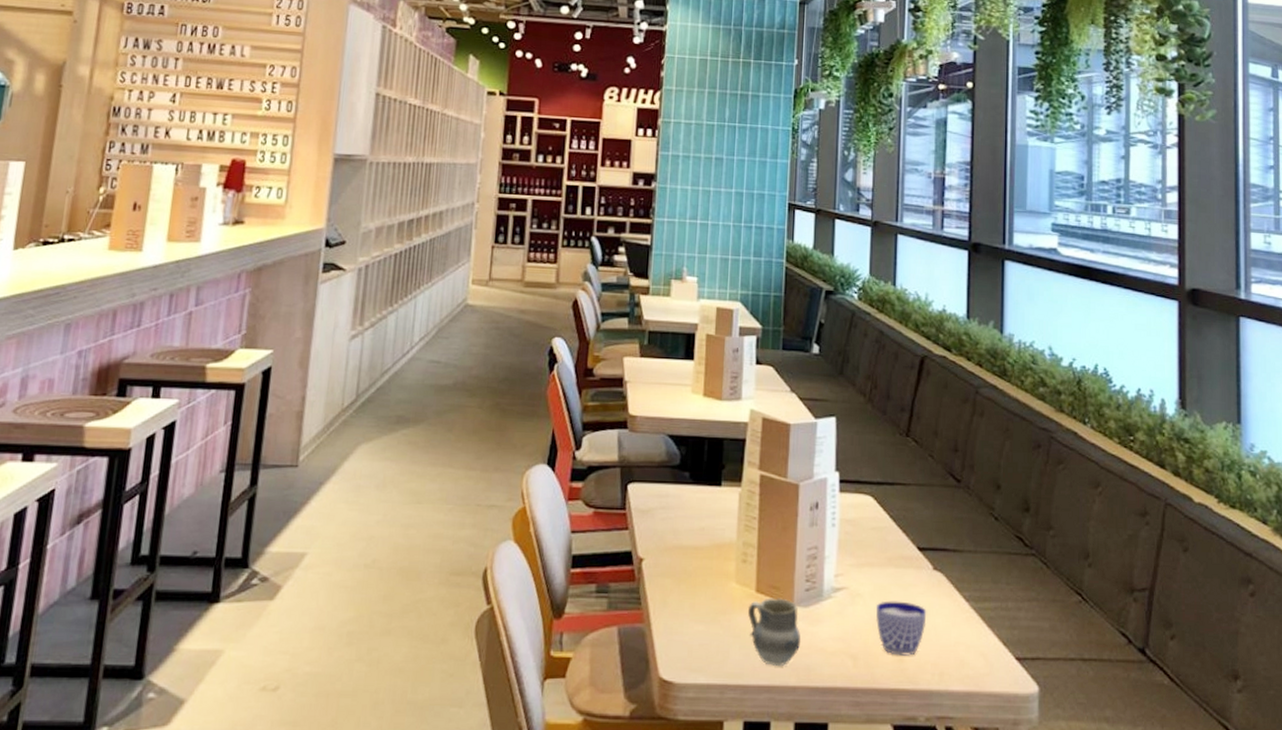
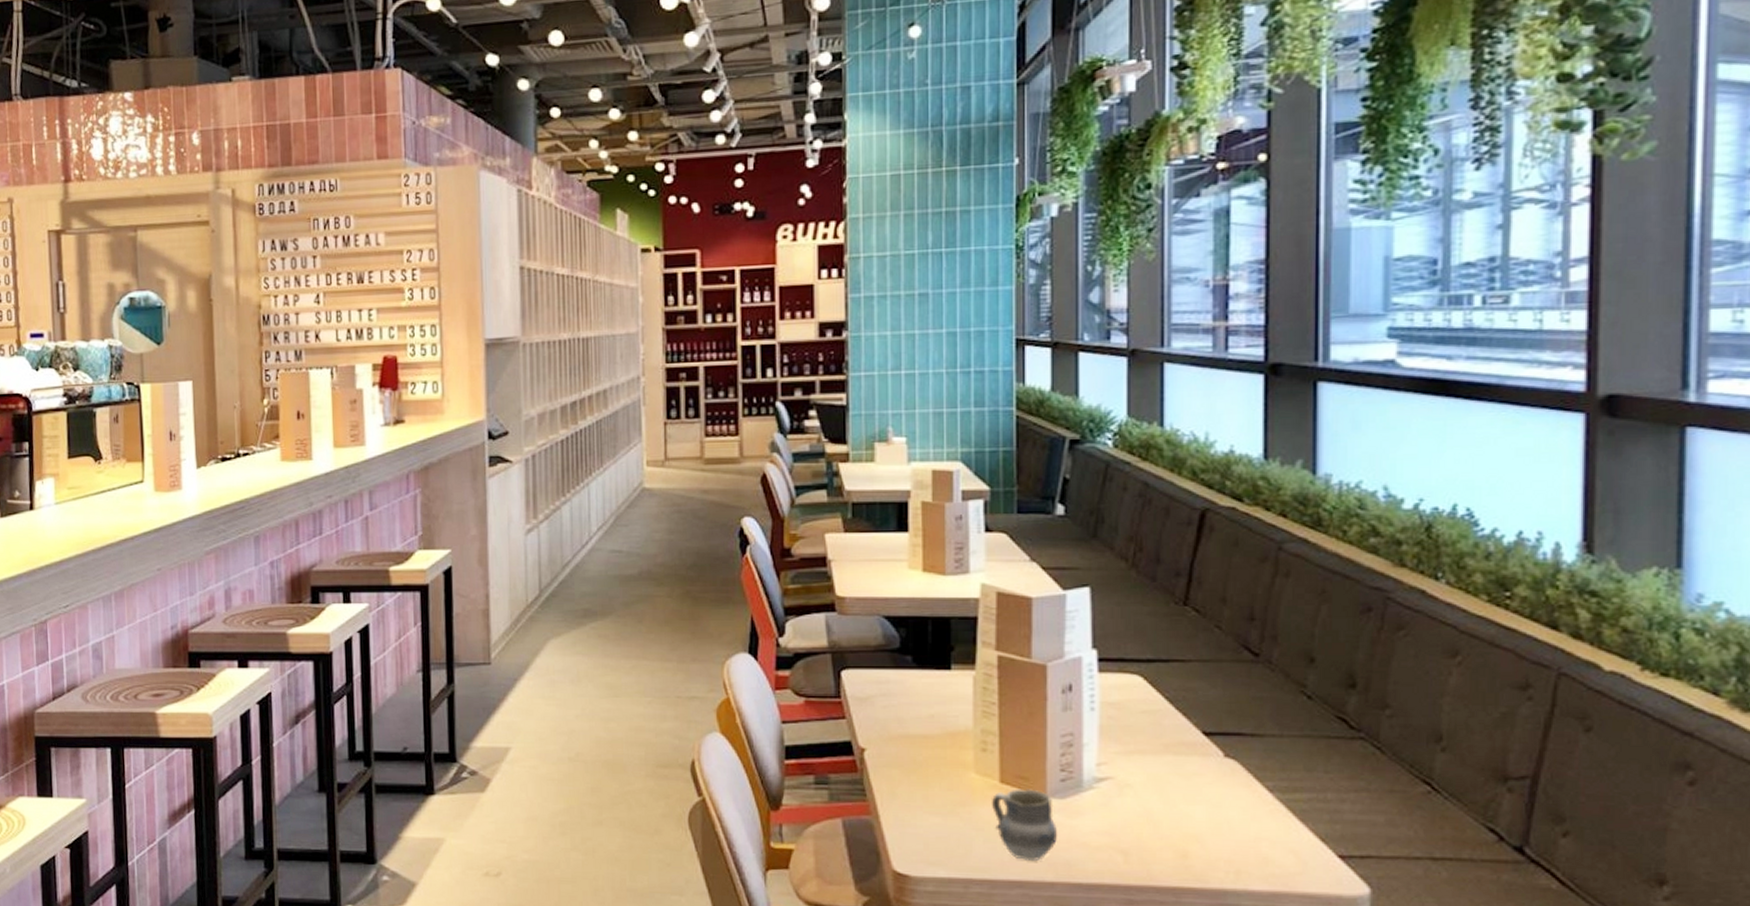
cup: present [875,601,927,656] -> none [1150,791,1217,852]

